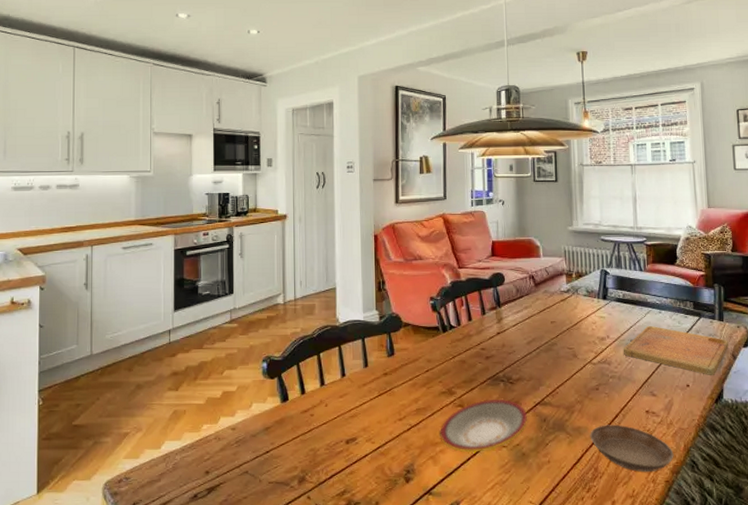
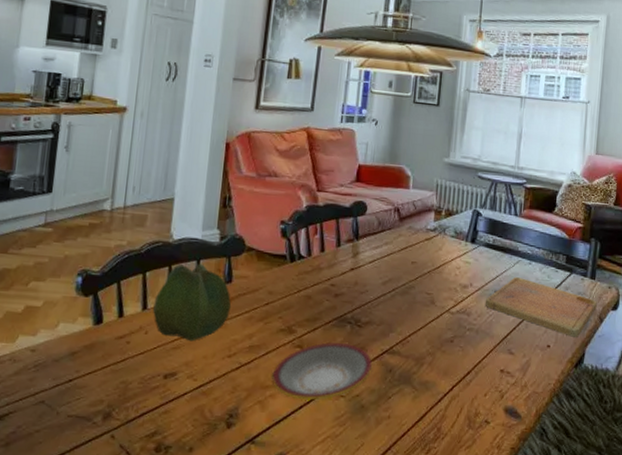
cabbage: none [329,341,397,410] -> present [152,263,232,342]
saucer: present [590,424,674,473] -> none [437,381,524,437]

